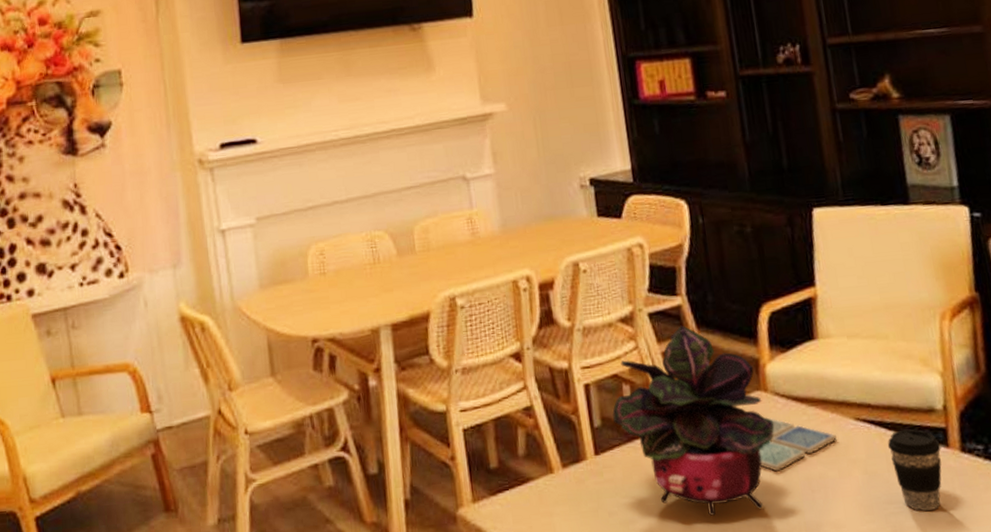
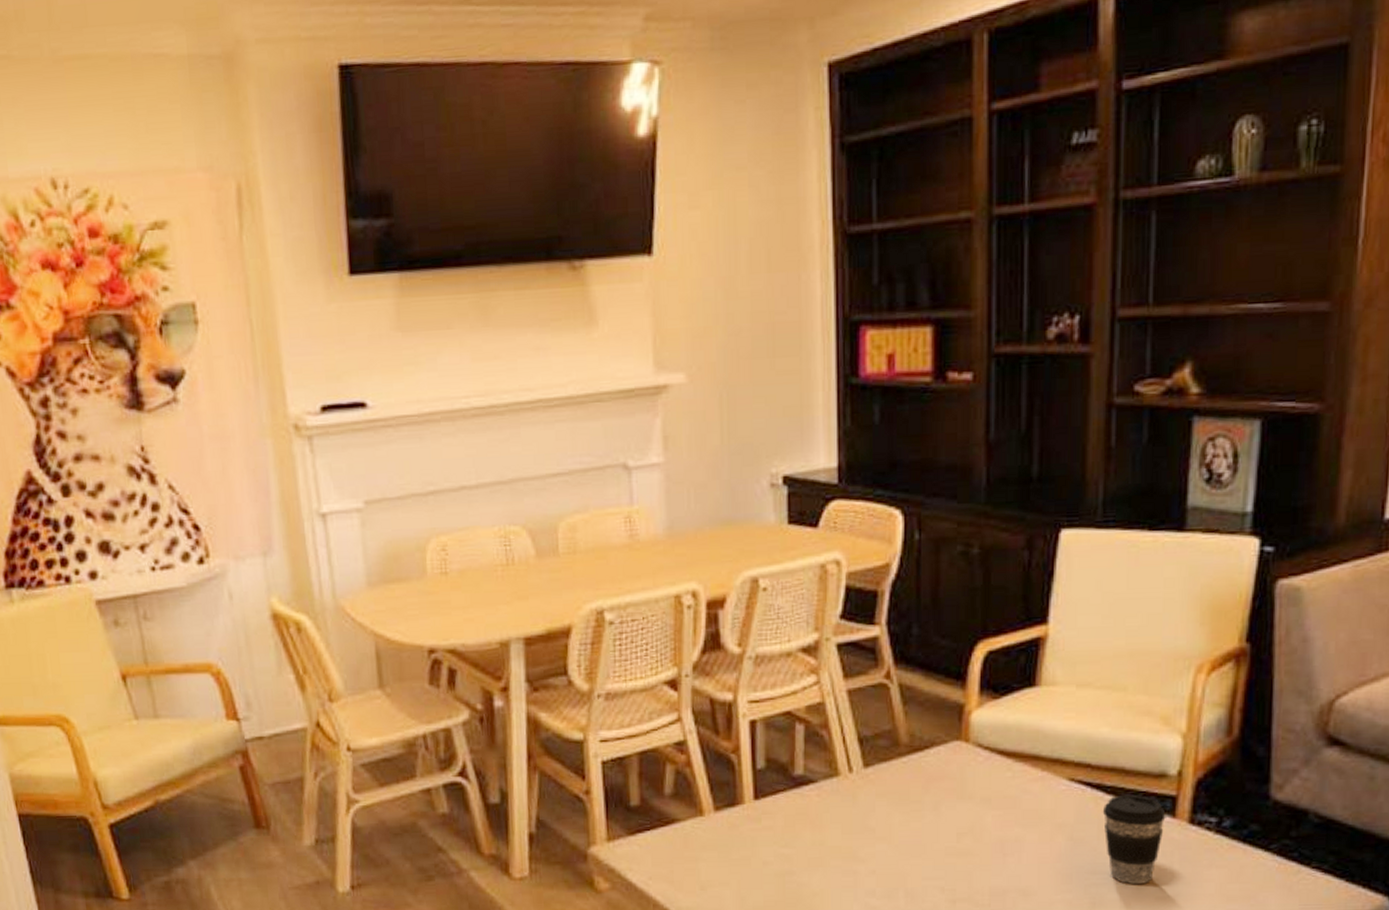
potted plant: present [612,325,775,516] -> none [780,660,971,873]
drink coaster: present [759,416,838,472] -> none [948,769,1044,831]

